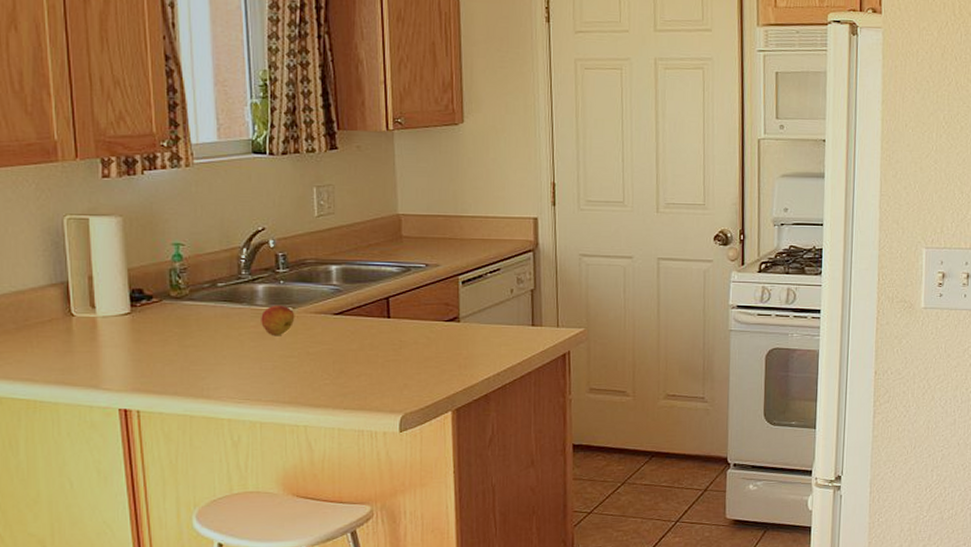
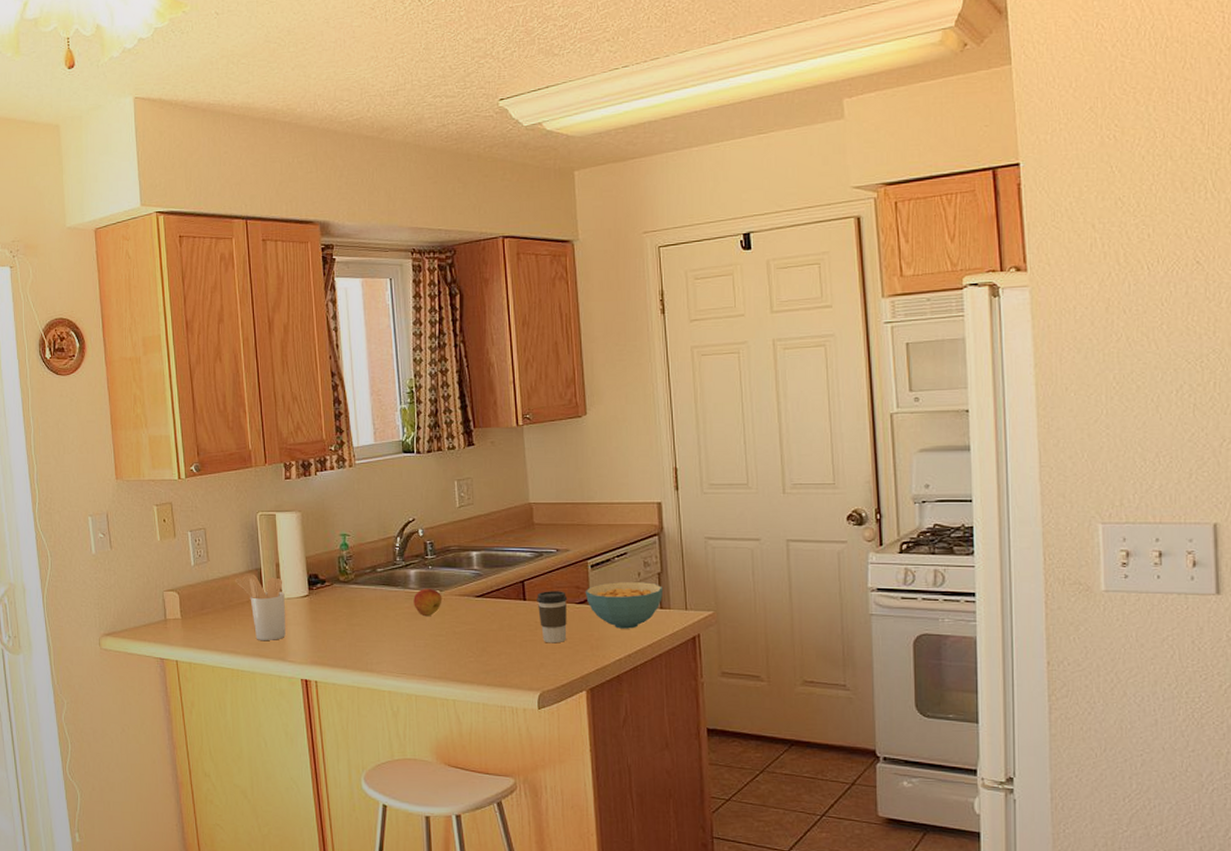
utensil holder: none [33,289,99,365] -> present [235,575,285,640]
coffee cup: none [402,308,436,363] -> present [537,591,568,644]
cereal bowl: none [455,299,535,347] -> present [586,582,663,629]

